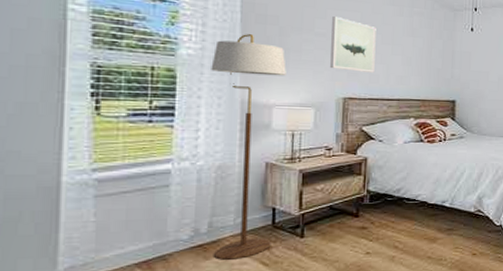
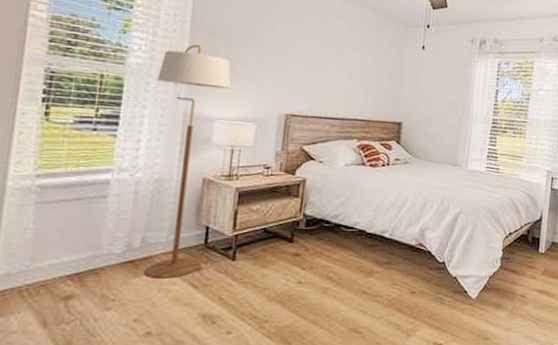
wall art: present [330,16,376,73] -> none [275,29,324,89]

